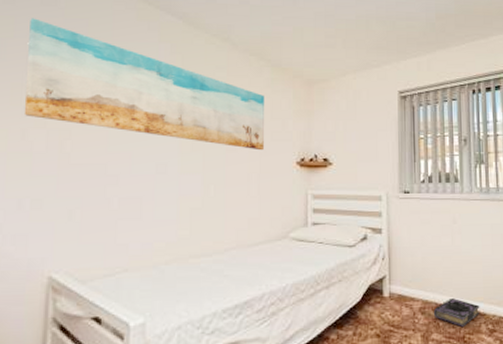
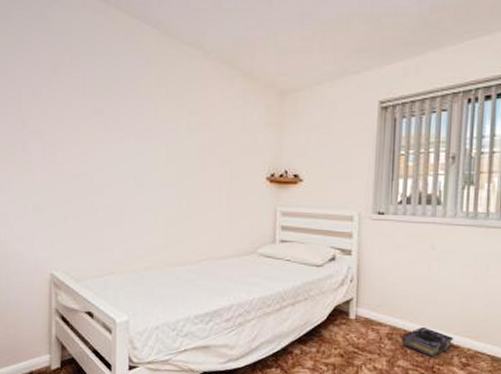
wall art: present [24,18,264,151] -> none [23,33,235,165]

